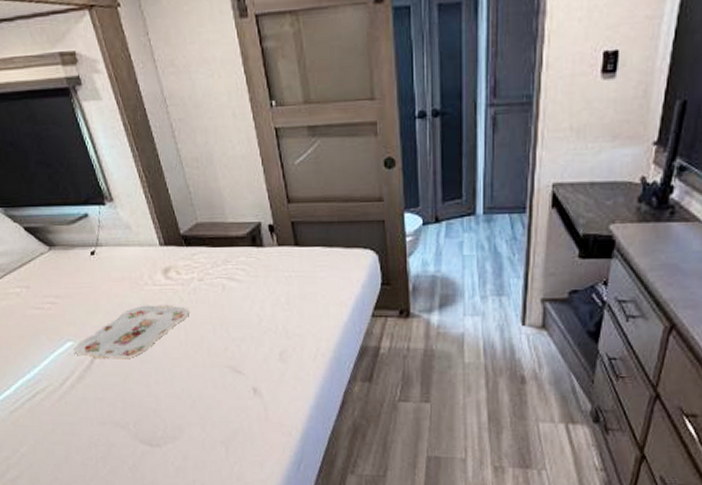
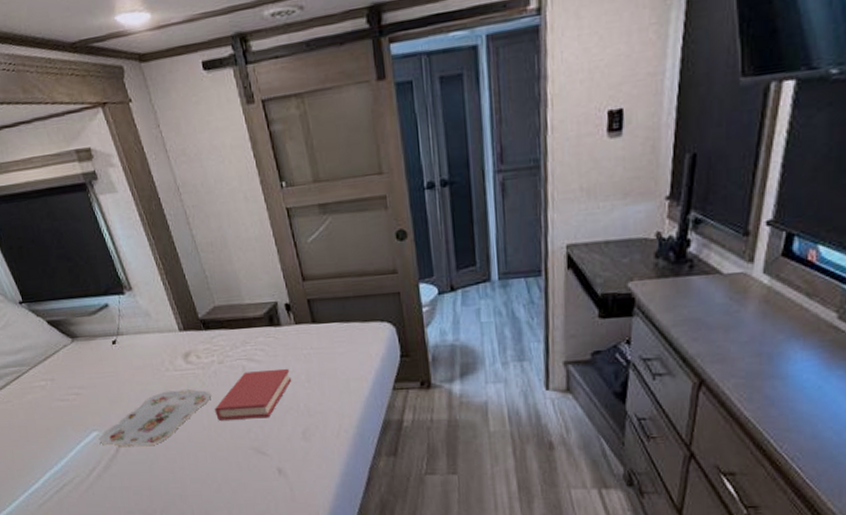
hardback book: none [193,289,272,338] -> present [215,368,292,421]

